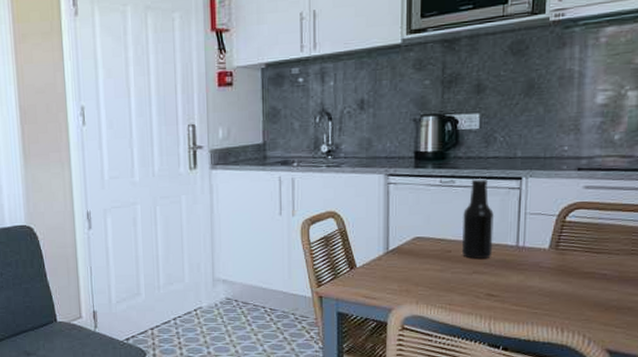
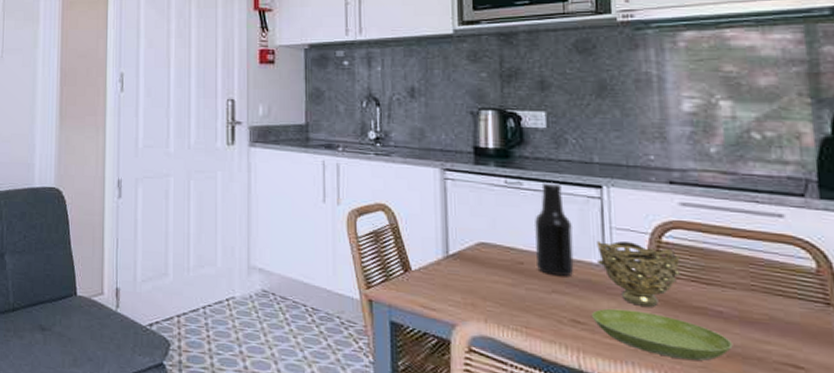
saucer: none [502,280,611,315] -> present [590,308,733,361]
decorative bowl: none [512,224,579,277] -> present [596,240,682,307]

